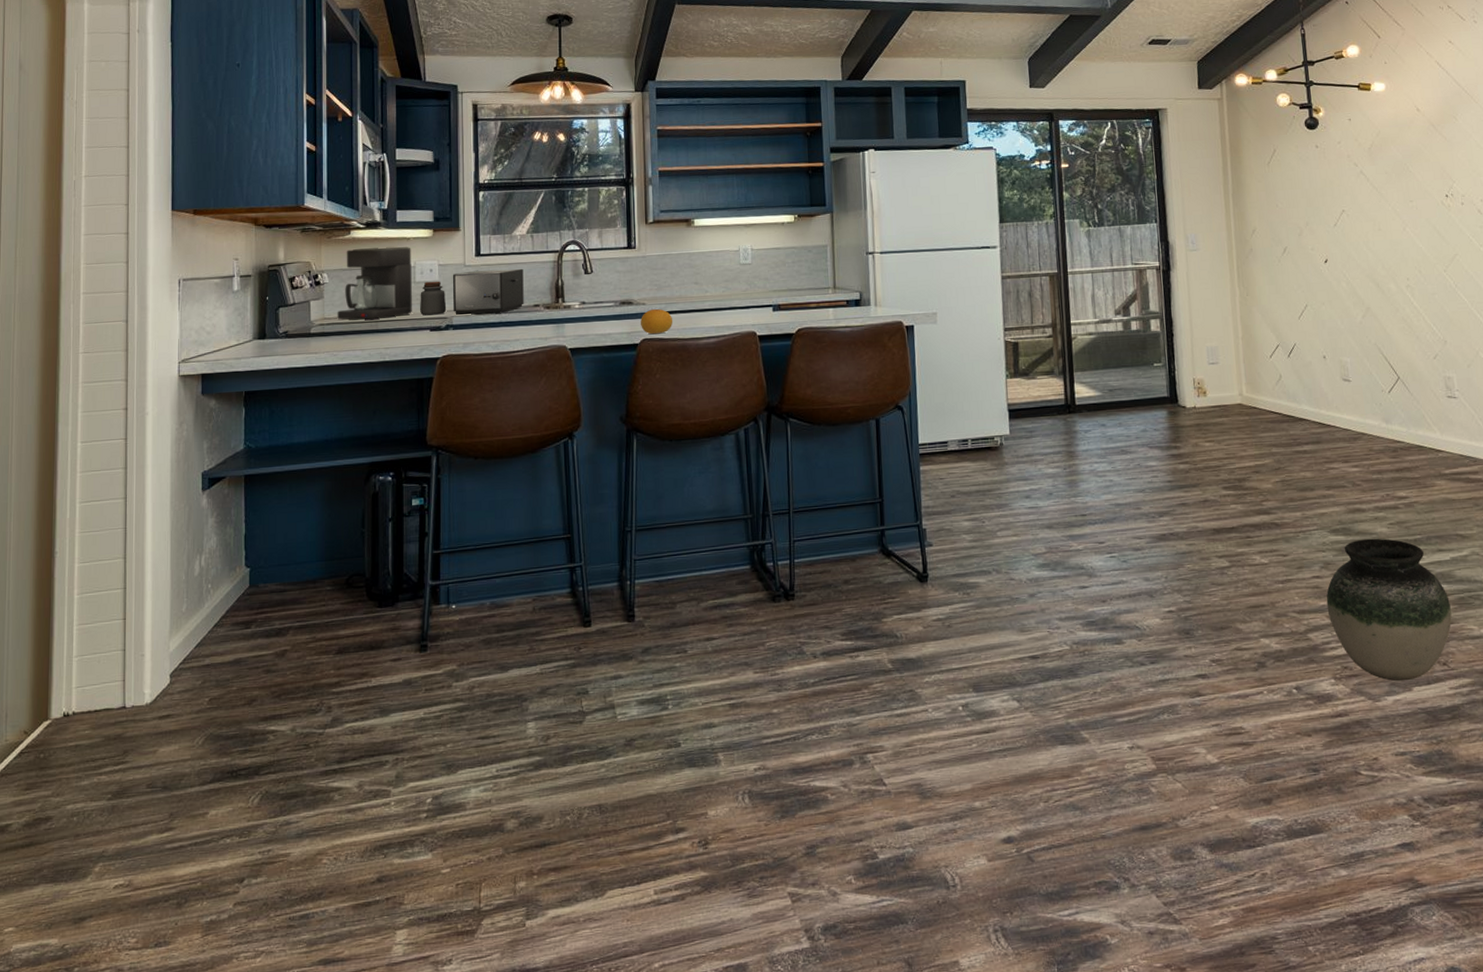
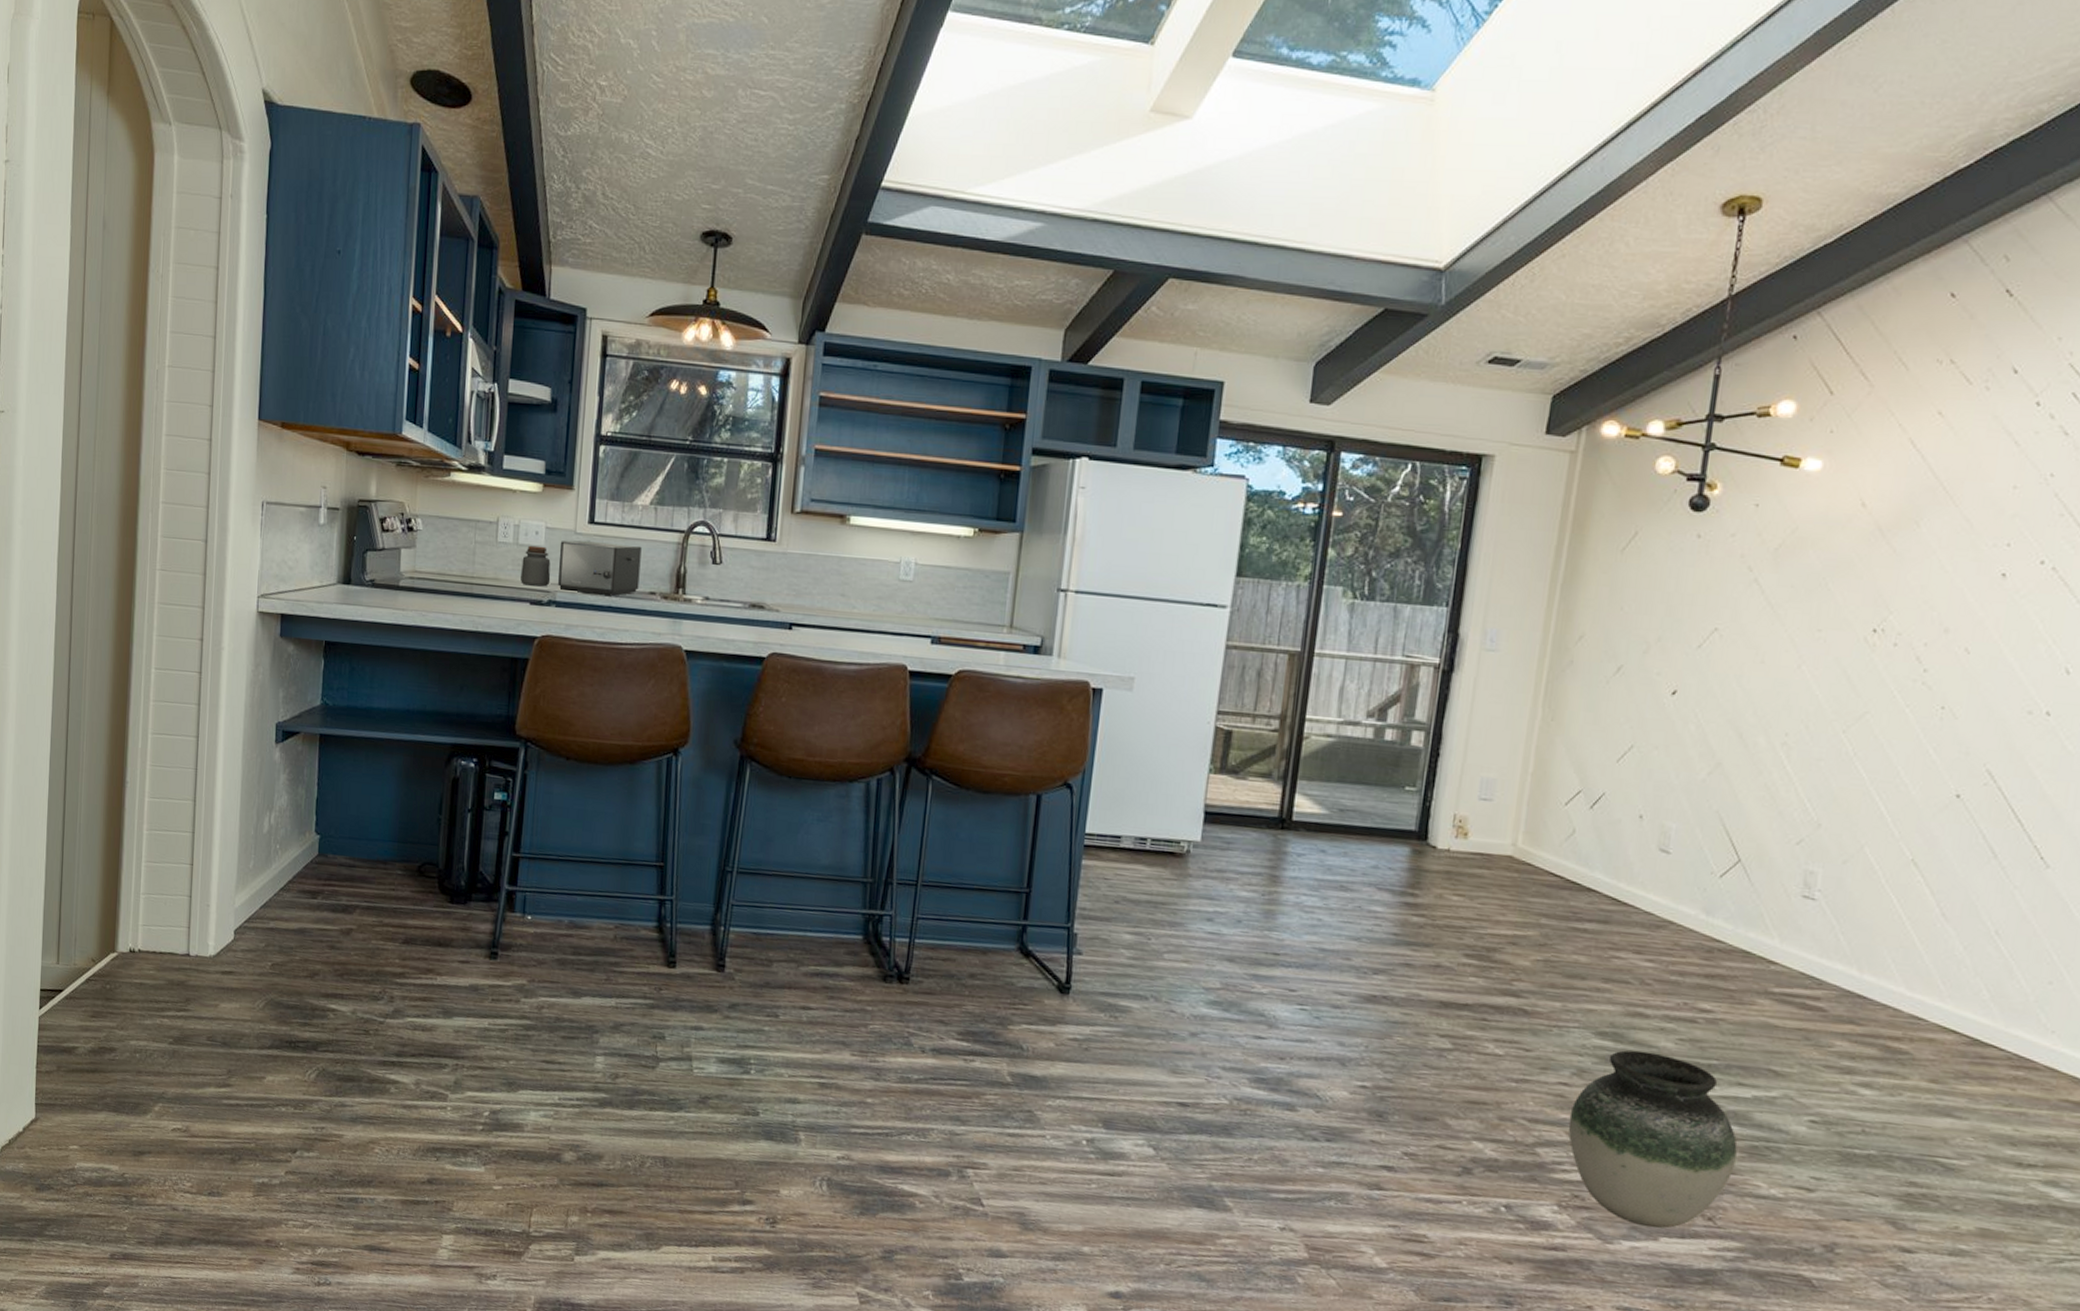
coffee maker: present [337,246,412,320] -> none [429,494,517,582]
fruit: present [641,308,673,335] -> none [771,618,810,650]

